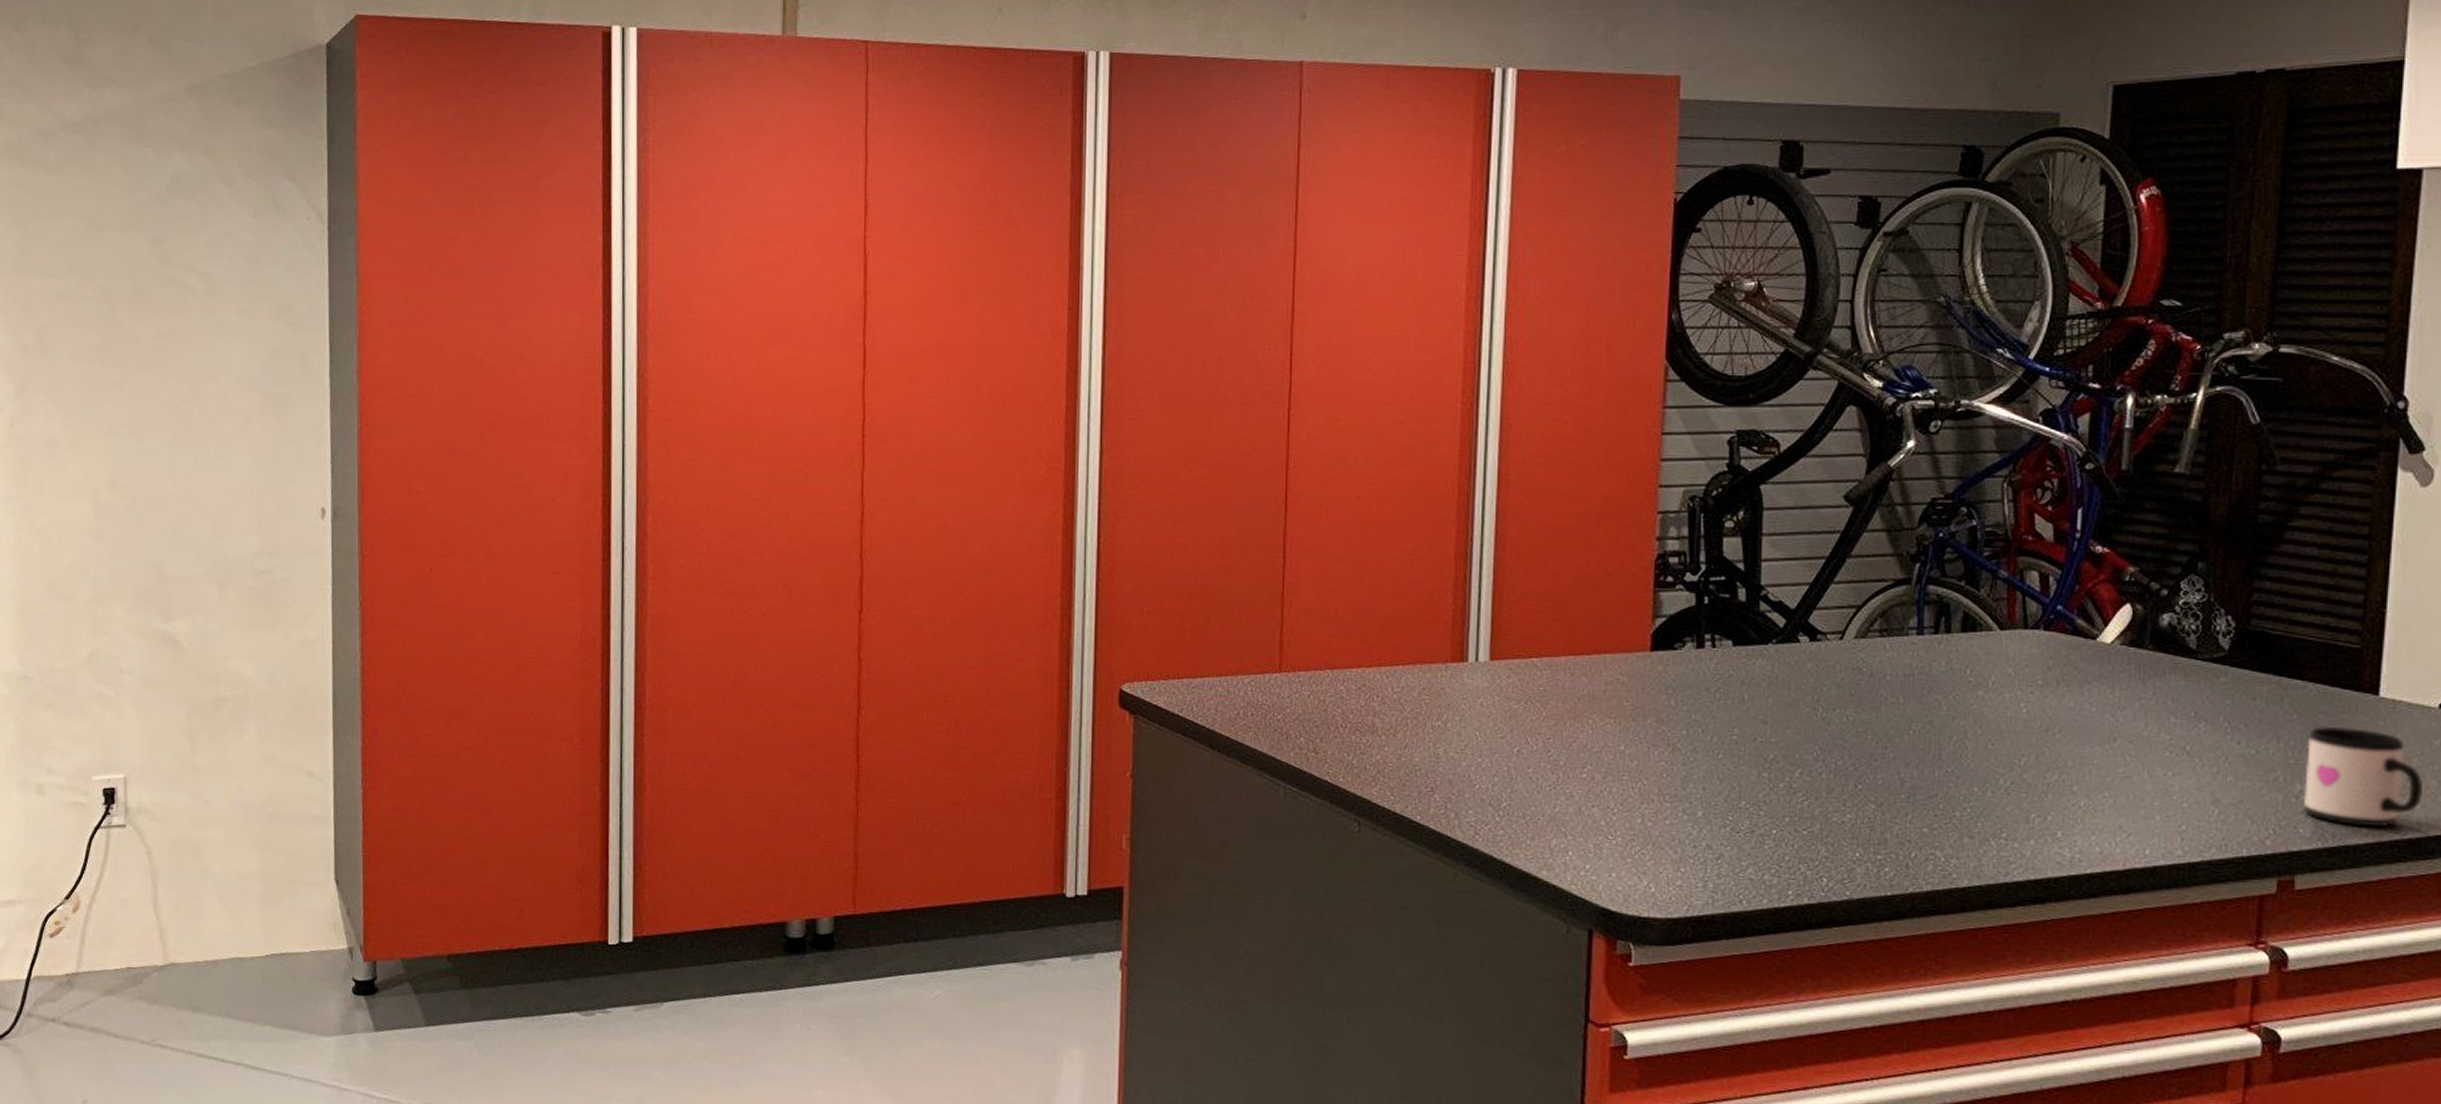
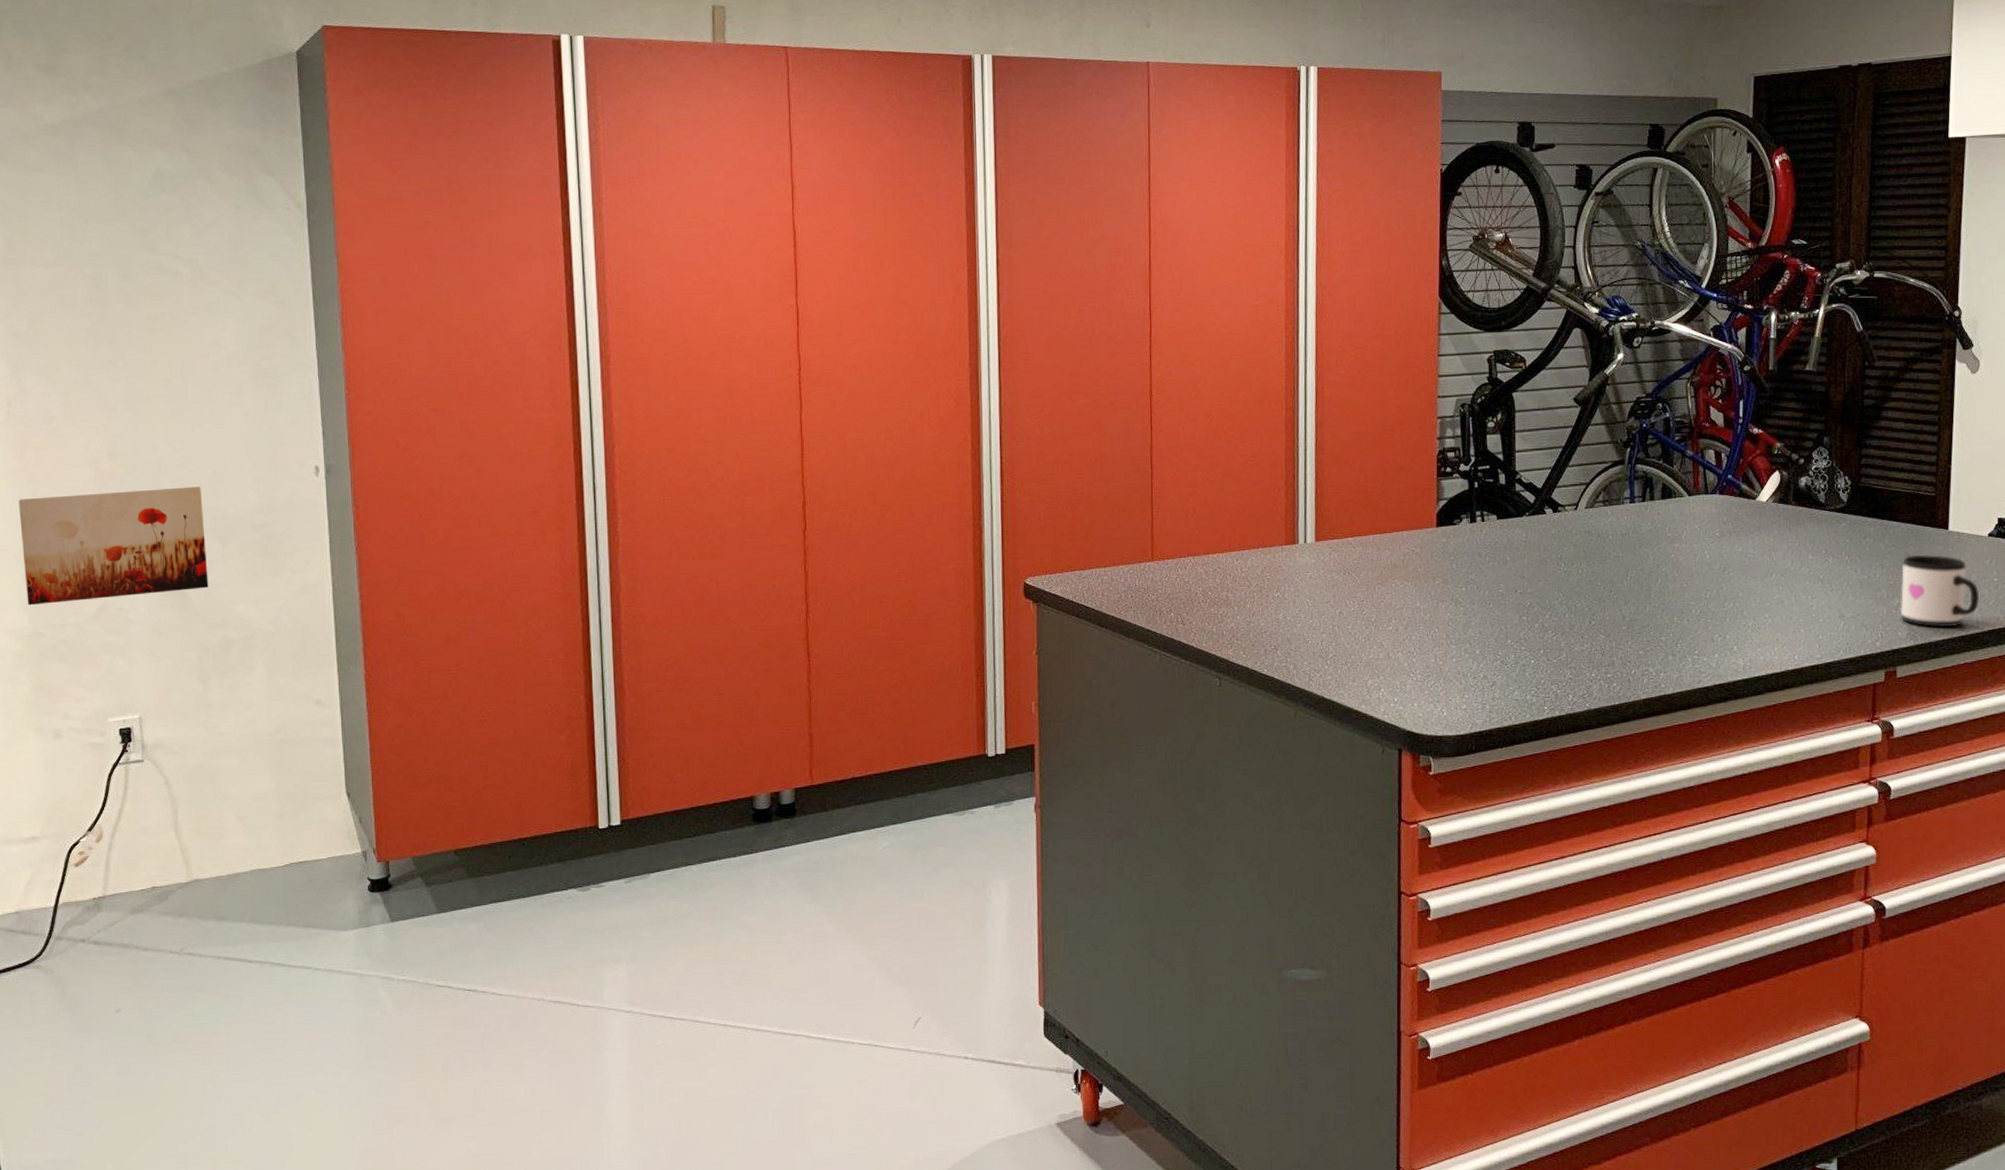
wall art: none [15,524,204,646] -> present [18,486,209,606]

